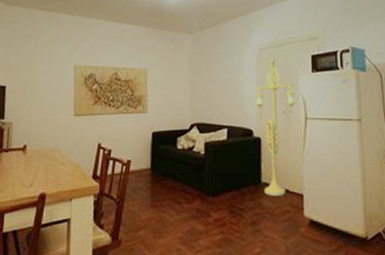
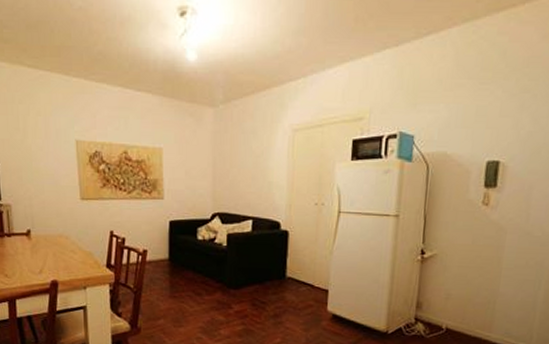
floor lamp: present [255,59,295,196] -> none [285,142,330,291]

